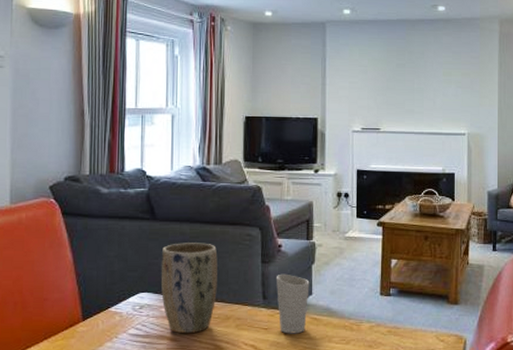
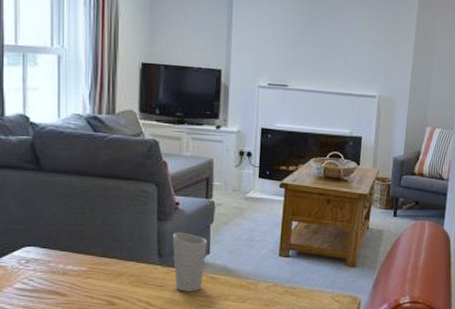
plant pot: present [160,243,218,333] -> none [48,196,110,288]

